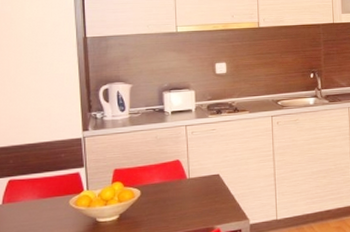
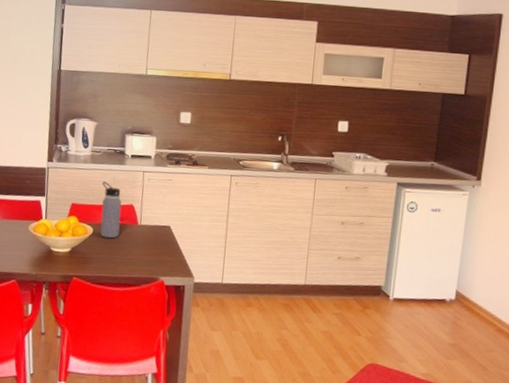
water bottle: none [145,141,168,198] -> present [100,181,122,239]

